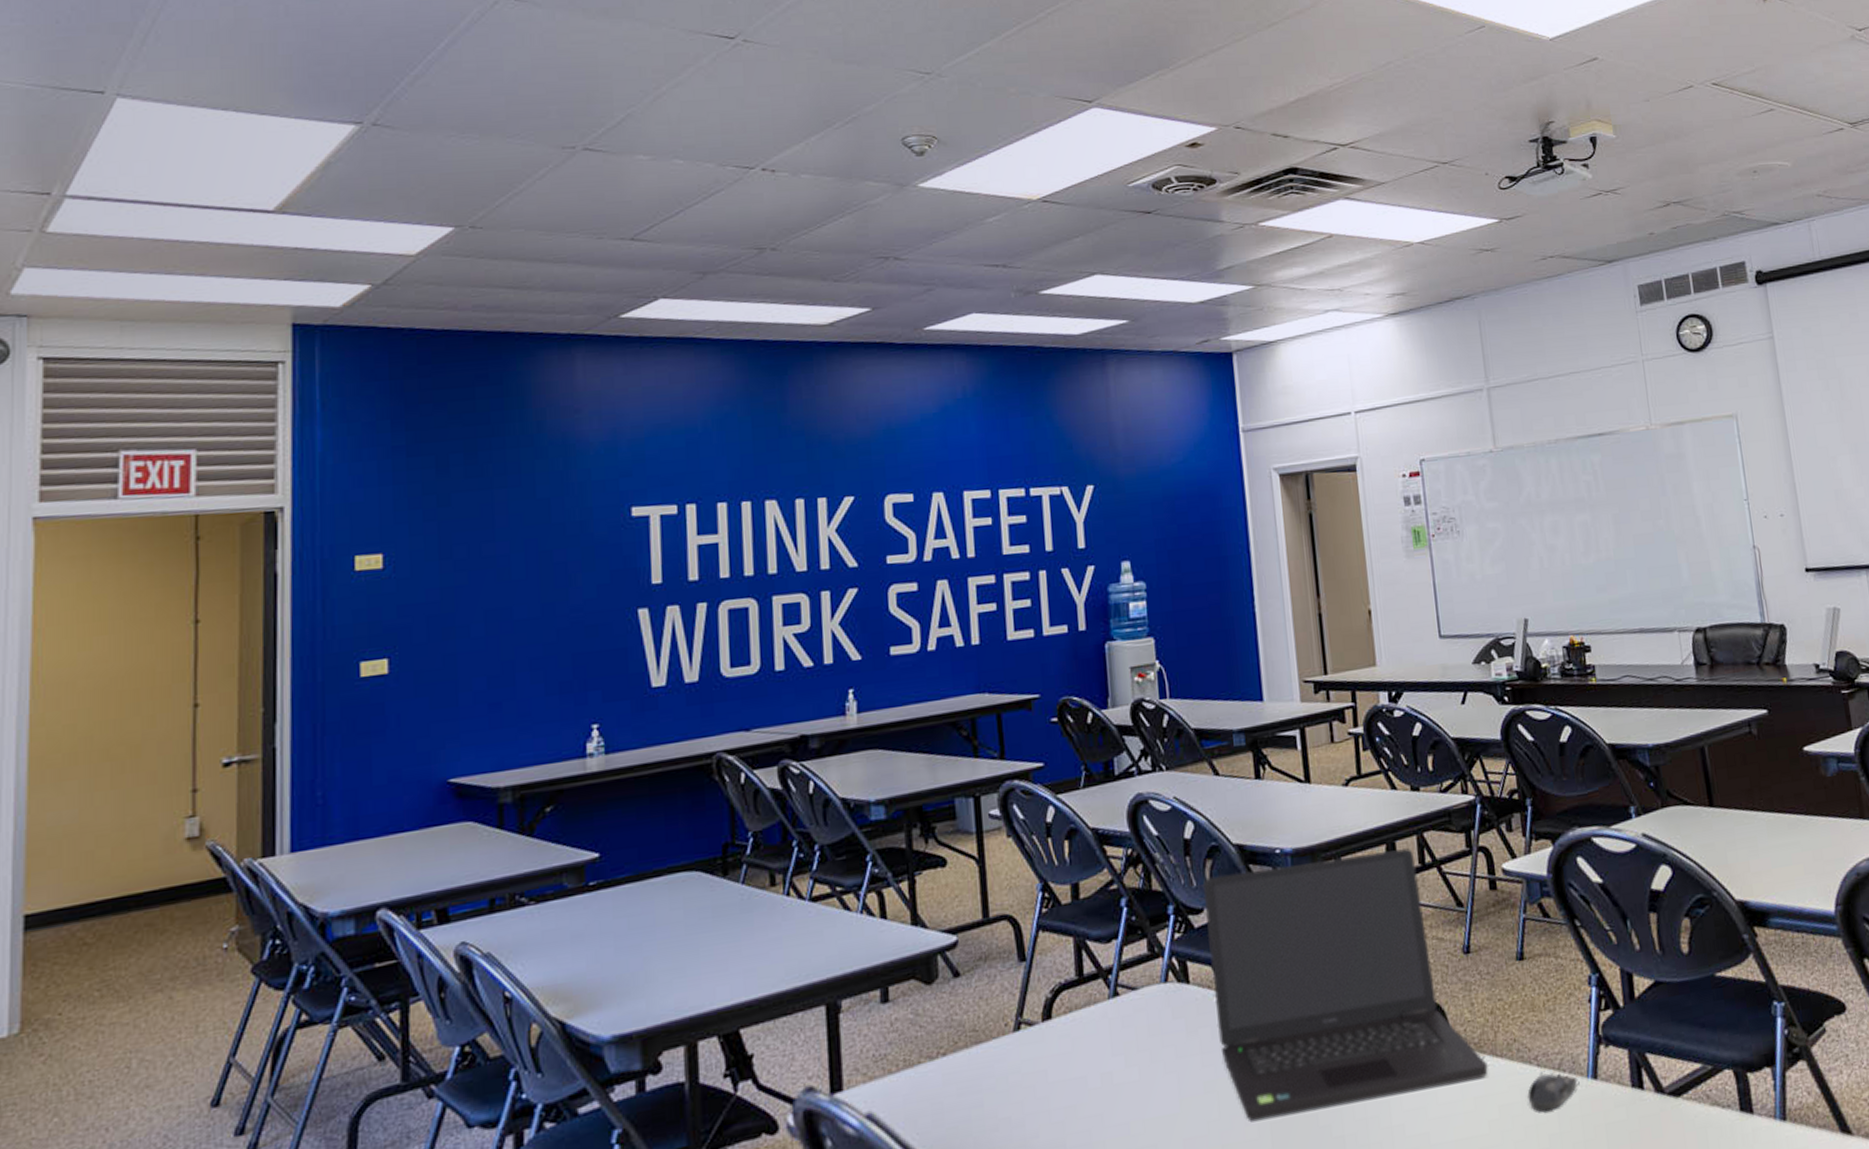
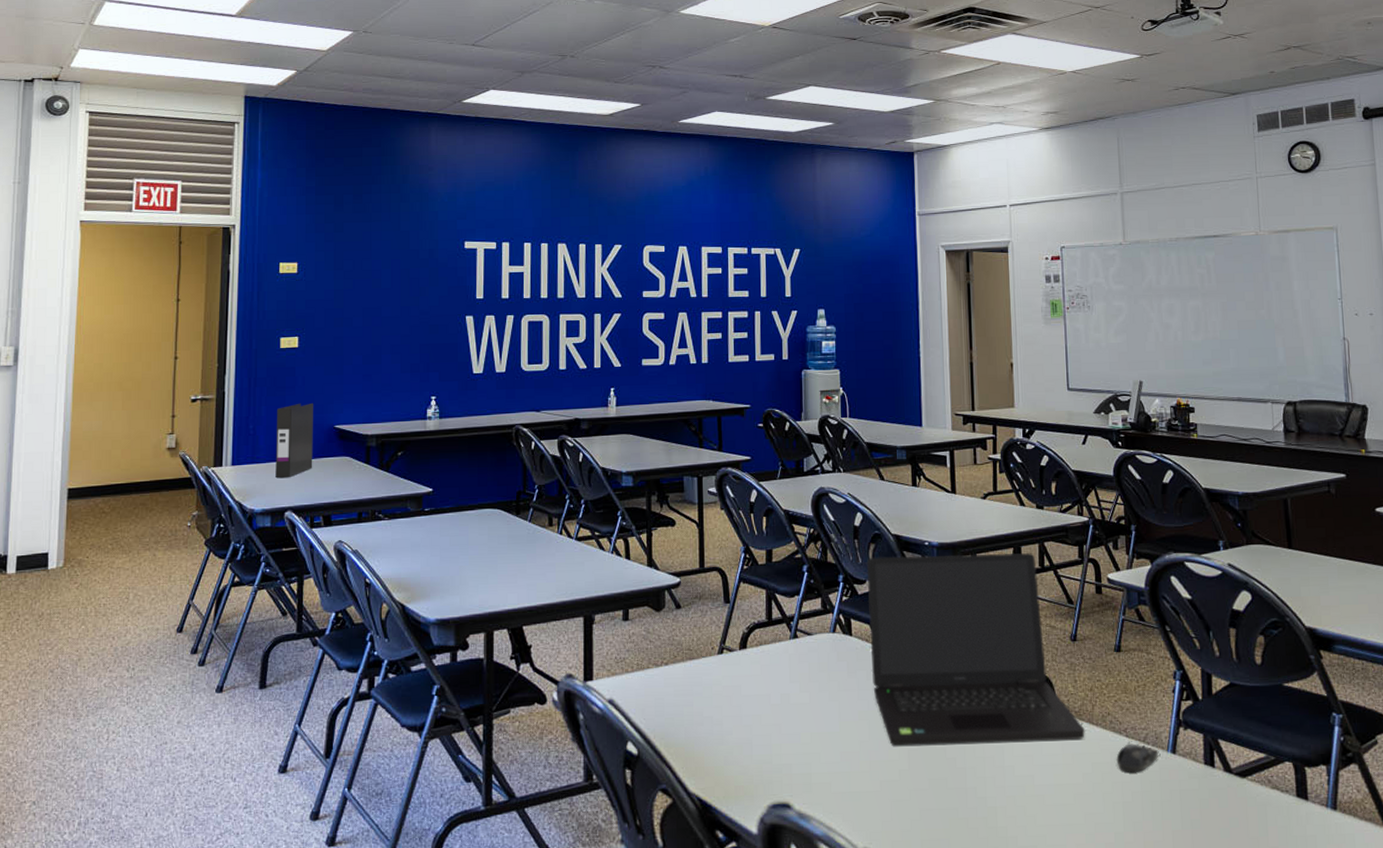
binder: none [357,750,417,863] -> present [275,402,313,477]

